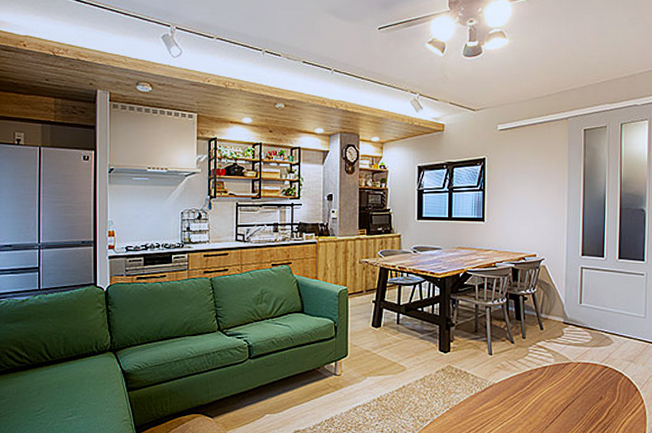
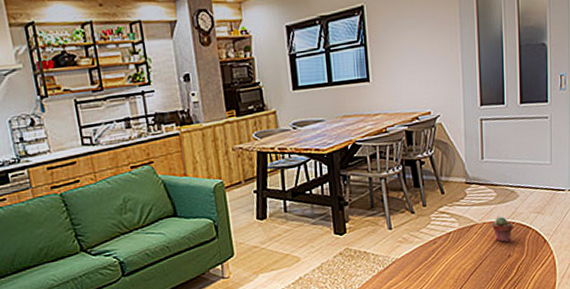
potted succulent: none [586,359,606,385] -> present [492,216,513,243]

